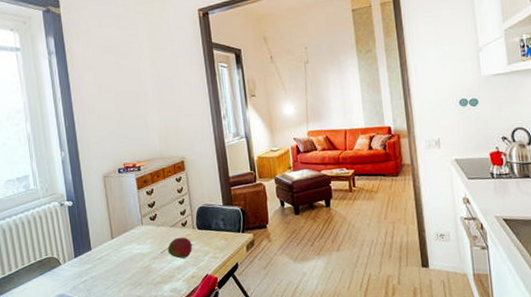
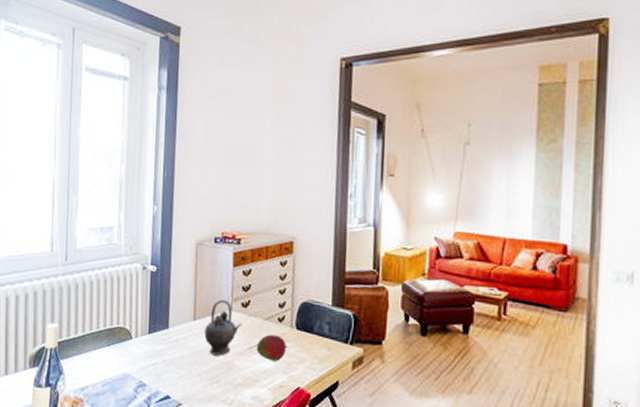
teapot: none [122,217,153,264] -> present [204,299,242,356]

